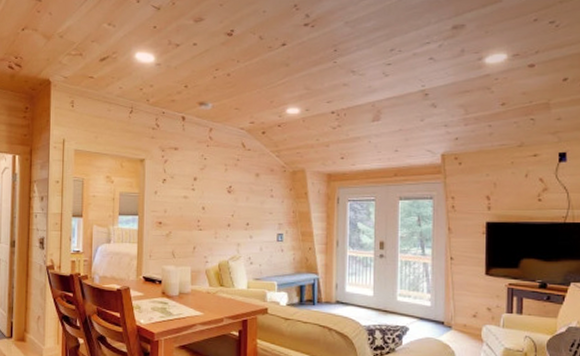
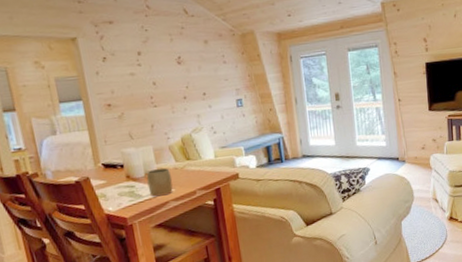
mug: none [179,289,204,318] -> present [146,168,173,197]

